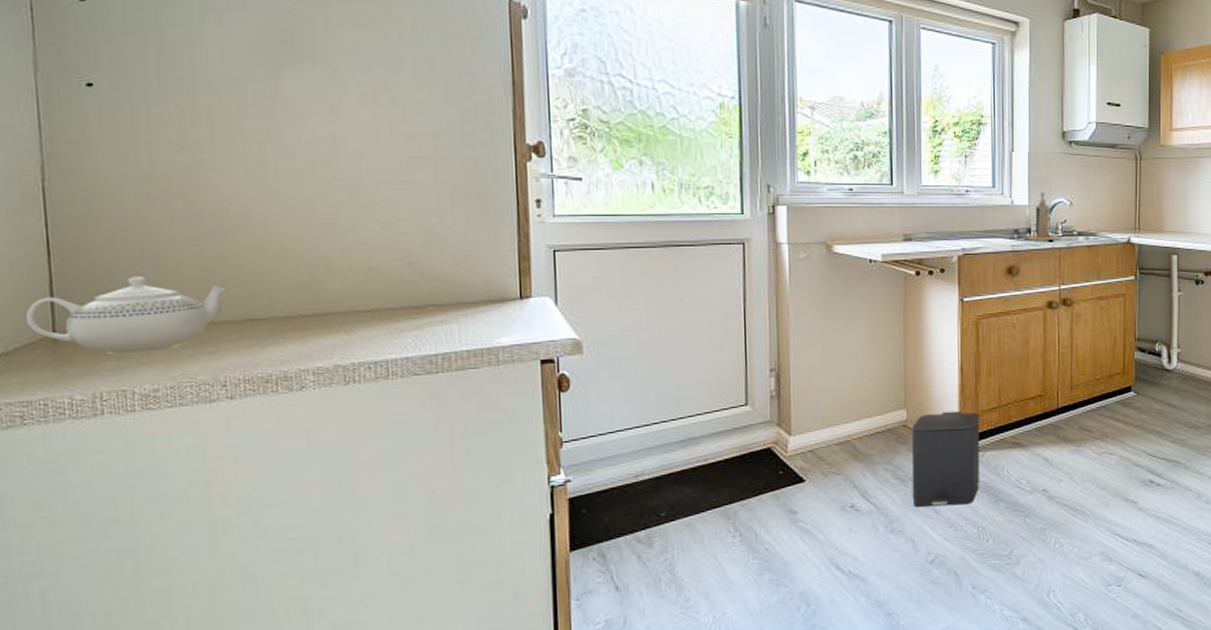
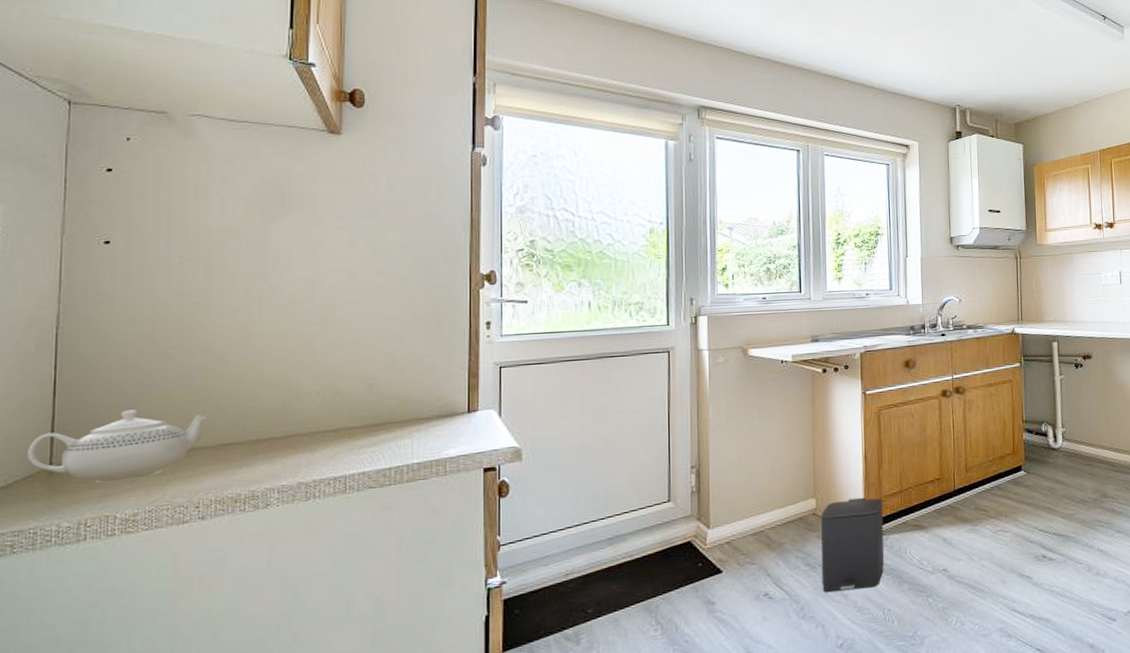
soap dispenser: present [1022,191,1061,241] -> none [917,291,952,336]

